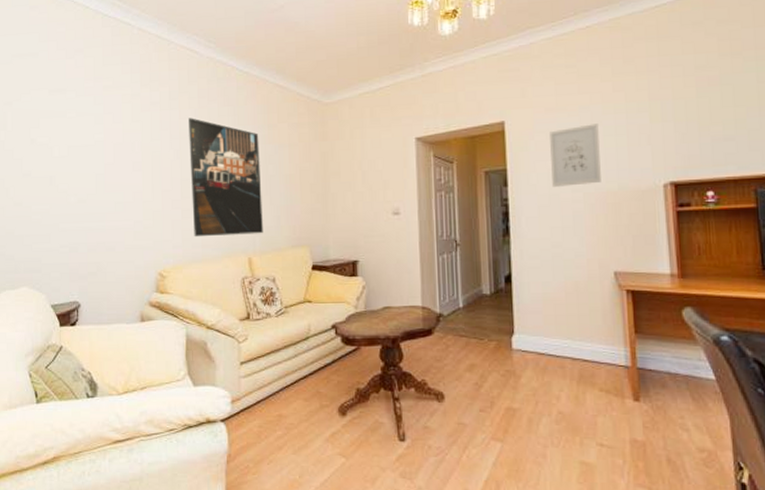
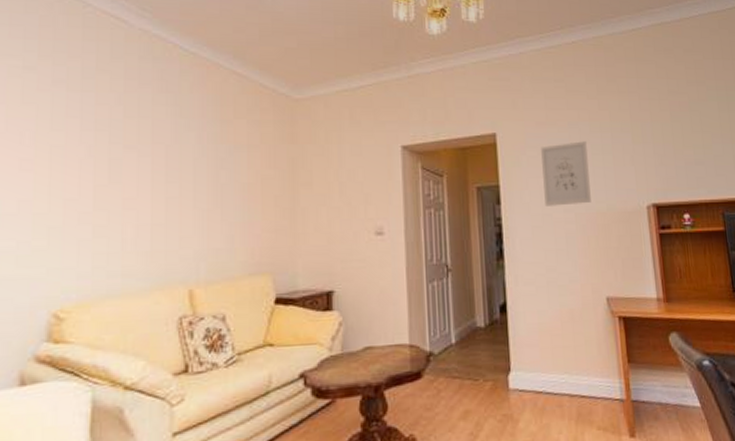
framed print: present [189,118,263,237] -> none [108,104,210,264]

